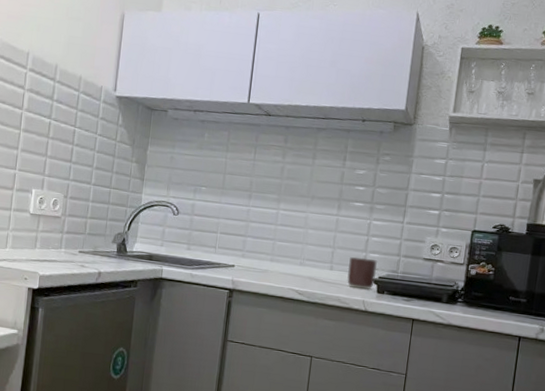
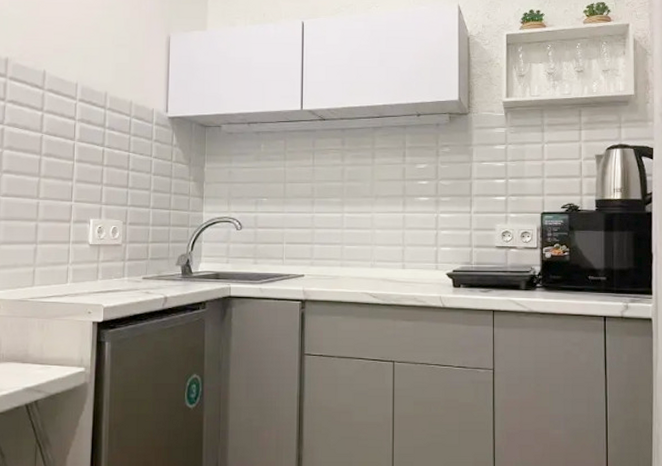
mug: present [347,256,378,290] -> none [420,252,450,285]

